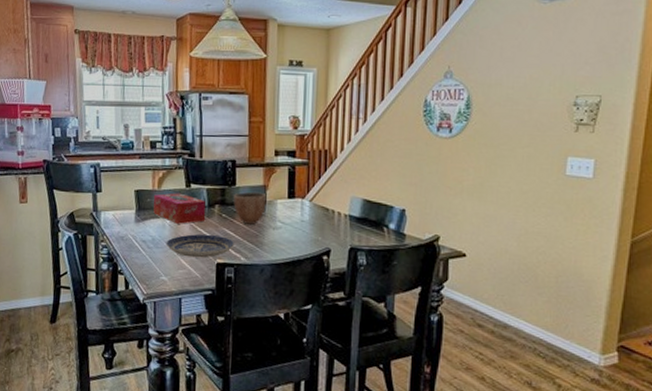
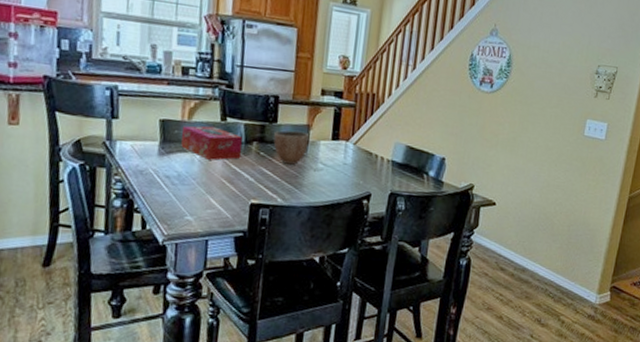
plate: present [166,234,235,258] -> none [193,171,272,198]

